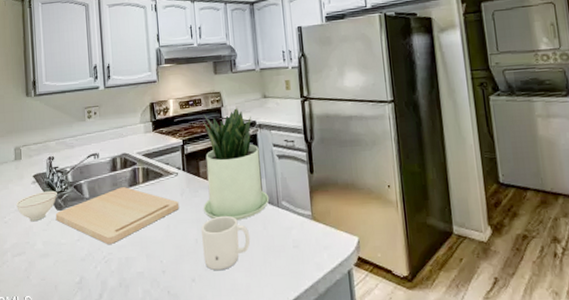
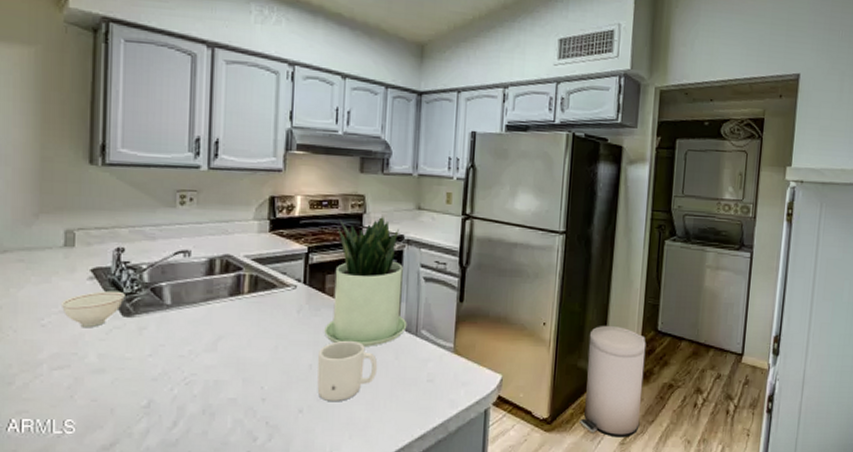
cutting board: present [55,187,179,244] -> none [119,296,294,363]
pedal bin: none [433,181,501,292] -> present [580,325,646,438]

